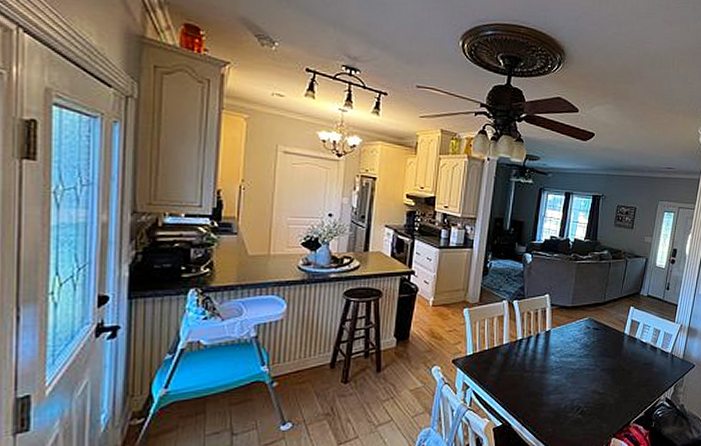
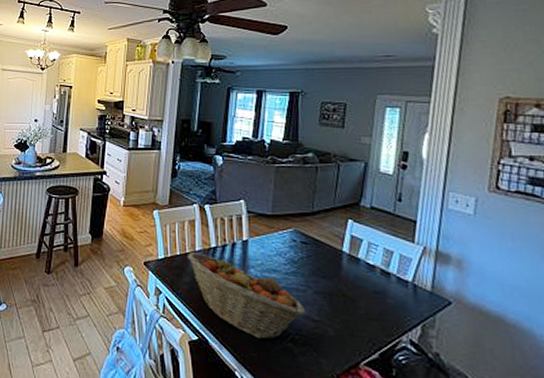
fruit basket: none [495,346,593,416] -> present [188,252,305,340]

